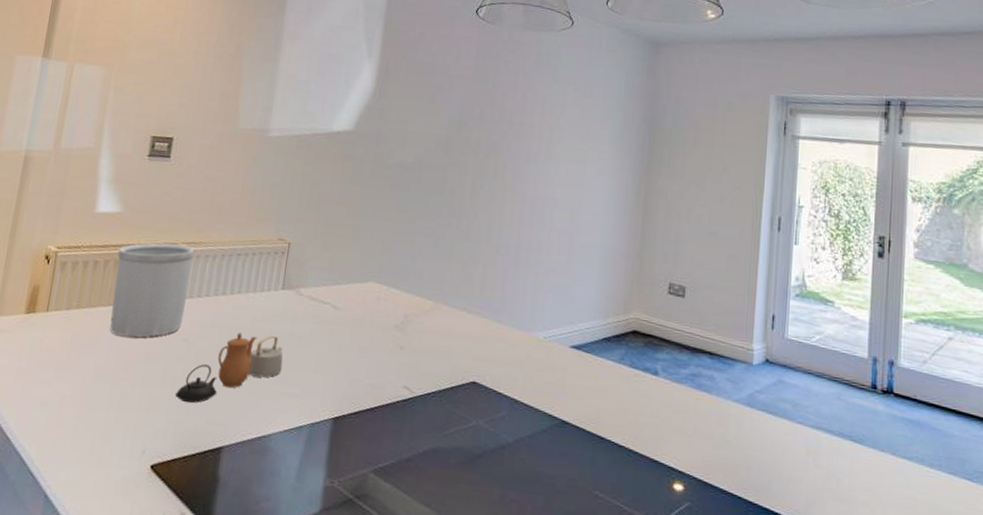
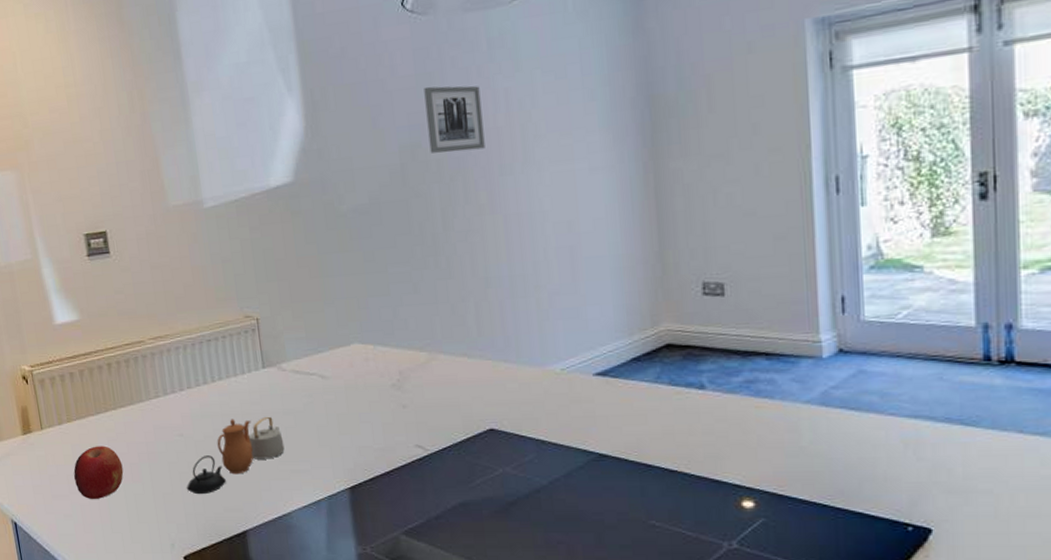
fruit: none [63,337,119,392] -> present [73,445,124,500]
utensil holder: present [110,243,195,338] -> none [89,341,173,441]
wall art: none [473,79,524,138] -> present [424,85,485,153]

